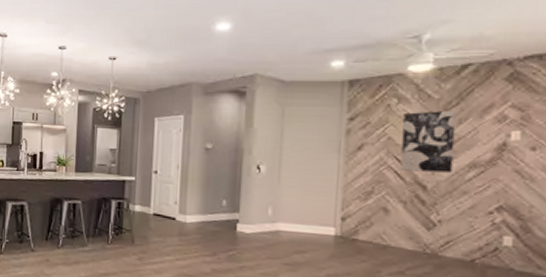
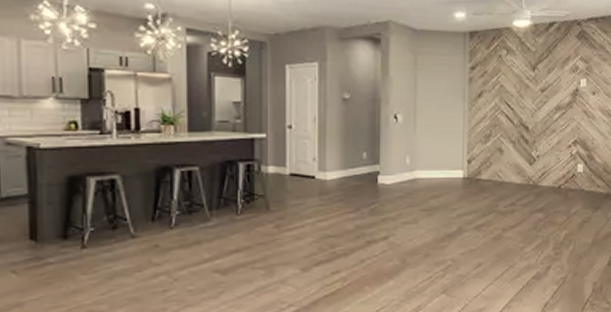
wall art: present [400,110,457,173] -> none [510,61,547,115]

